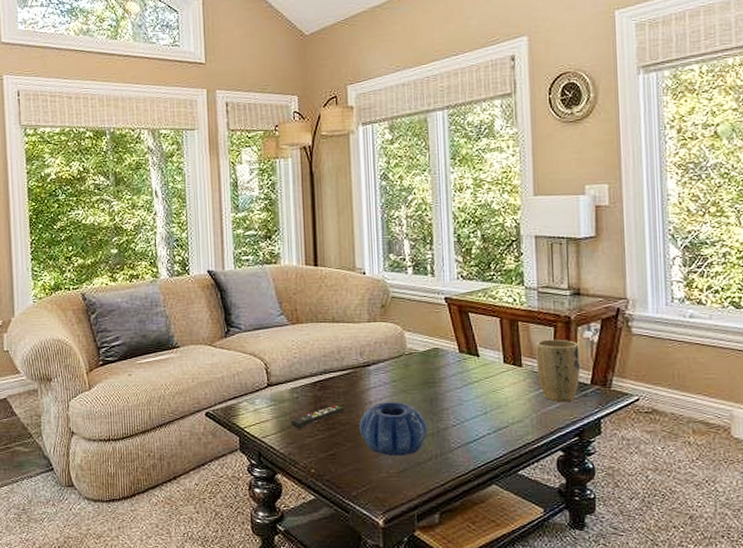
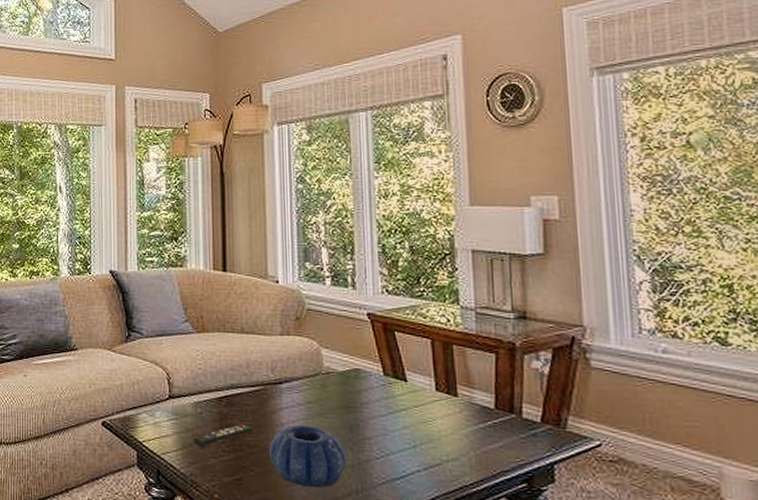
plant pot: present [536,339,580,402] -> none [474,367,528,442]

